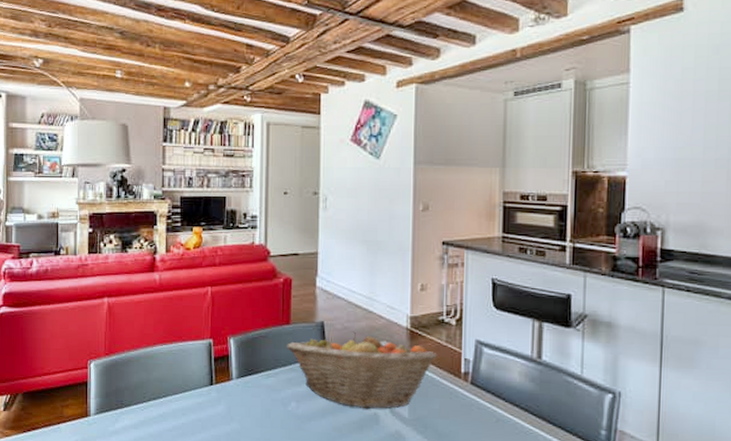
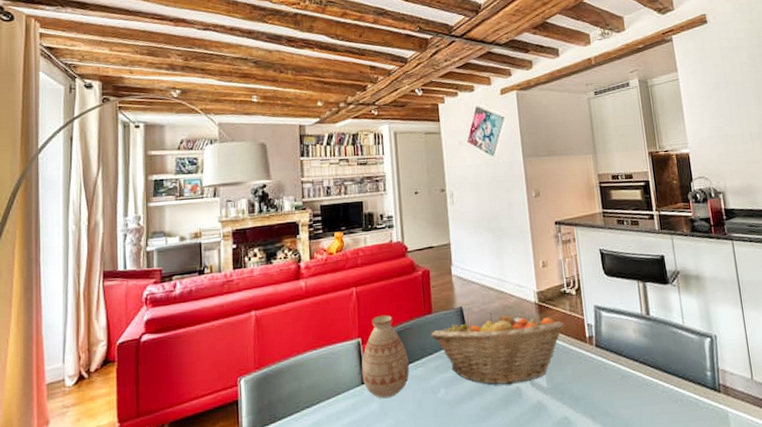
vase: none [210,319,261,403] -> present [361,314,410,399]

